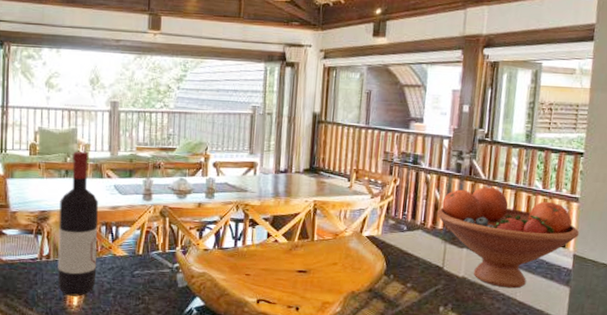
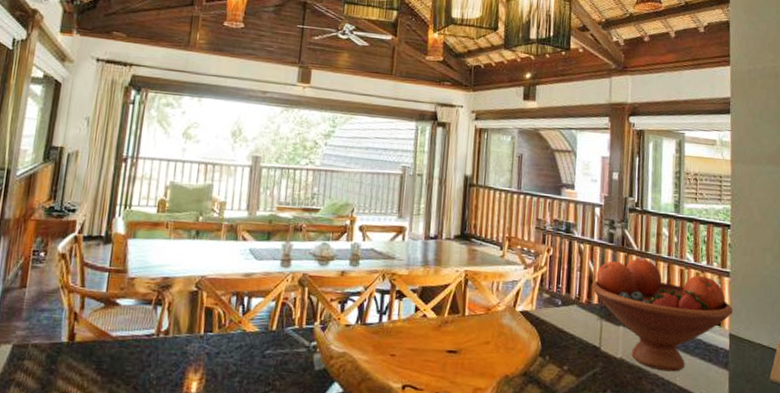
wine bottle: present [57,151,98,296] -> none [174,209,230,381]

